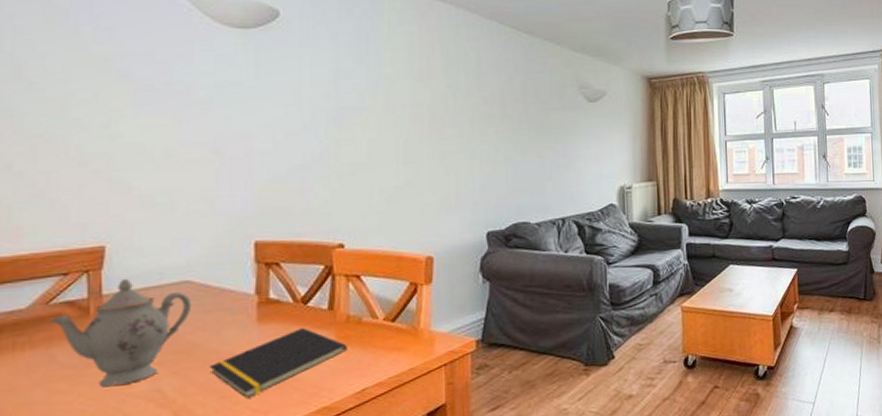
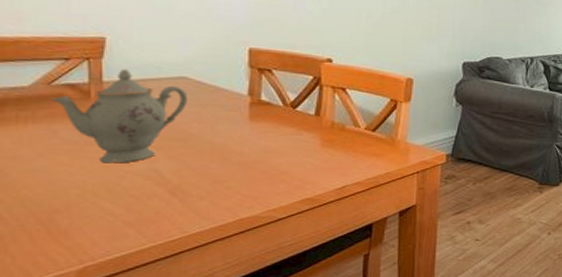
notepad: present [209,328,347,398] -> none [203,129,331,184]

